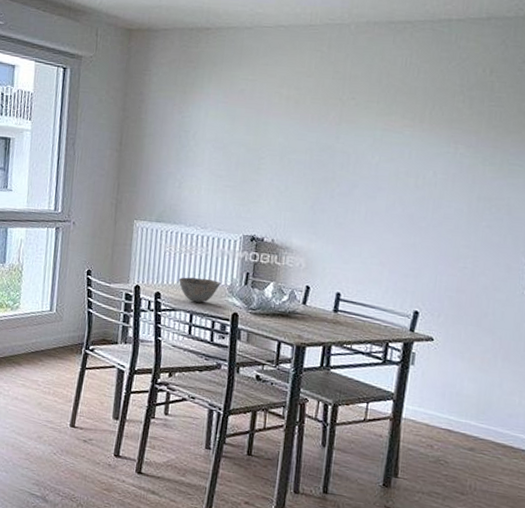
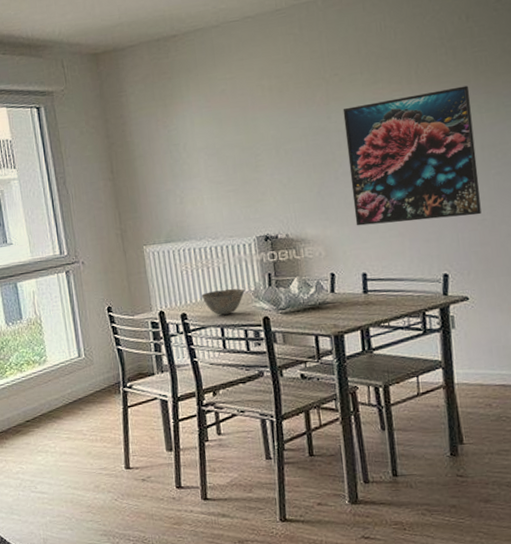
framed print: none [341,132,479,262] -> present [343,85,481,226]

